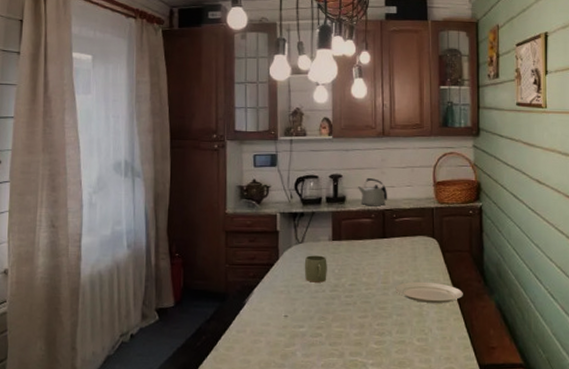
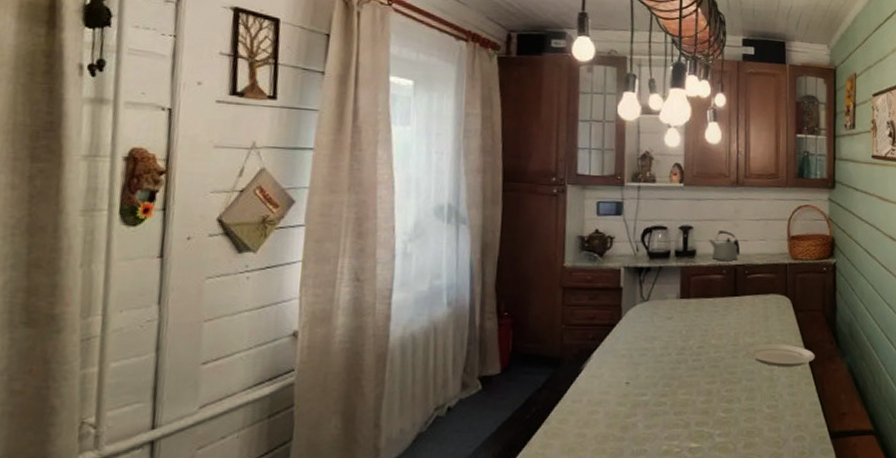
mug: present [304,255,327,283] -> none [649,314,674,345]

